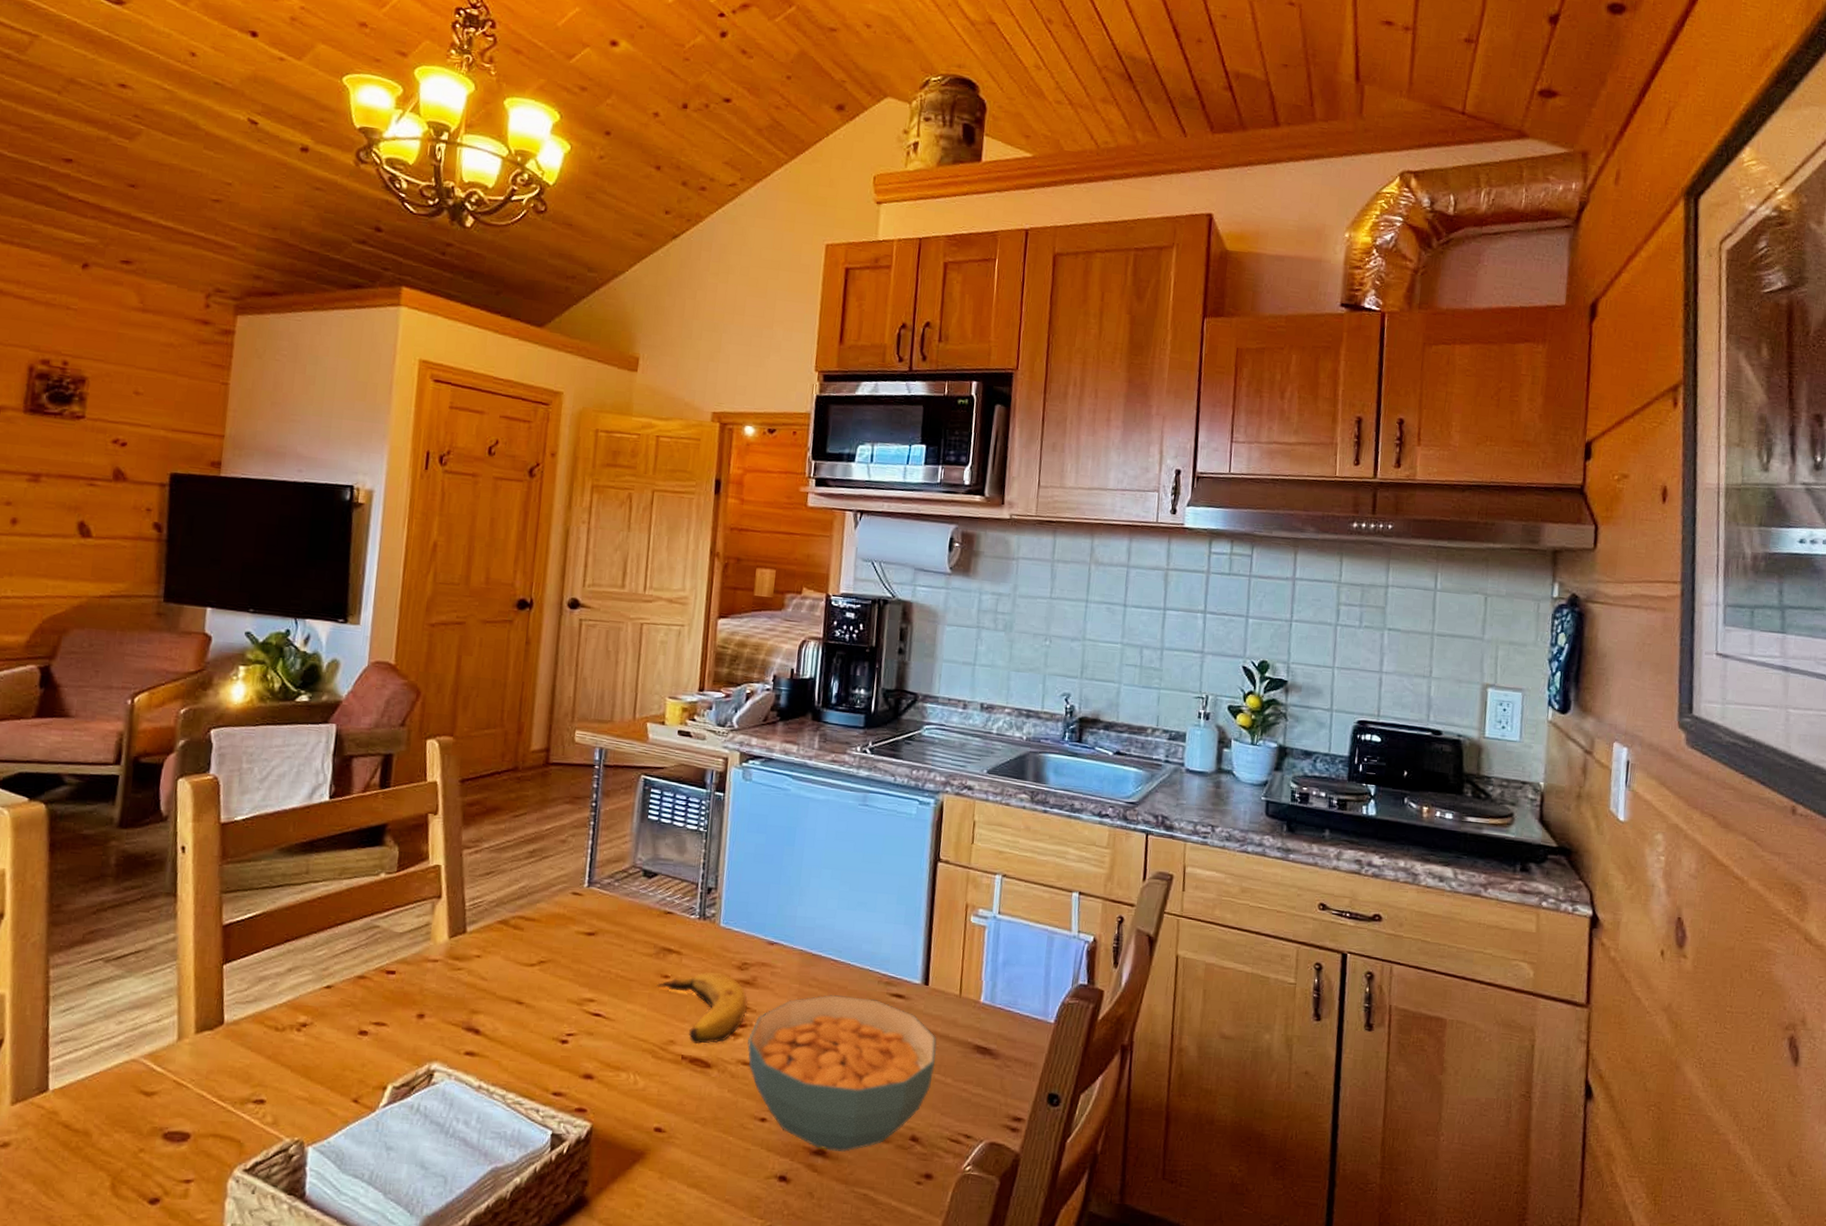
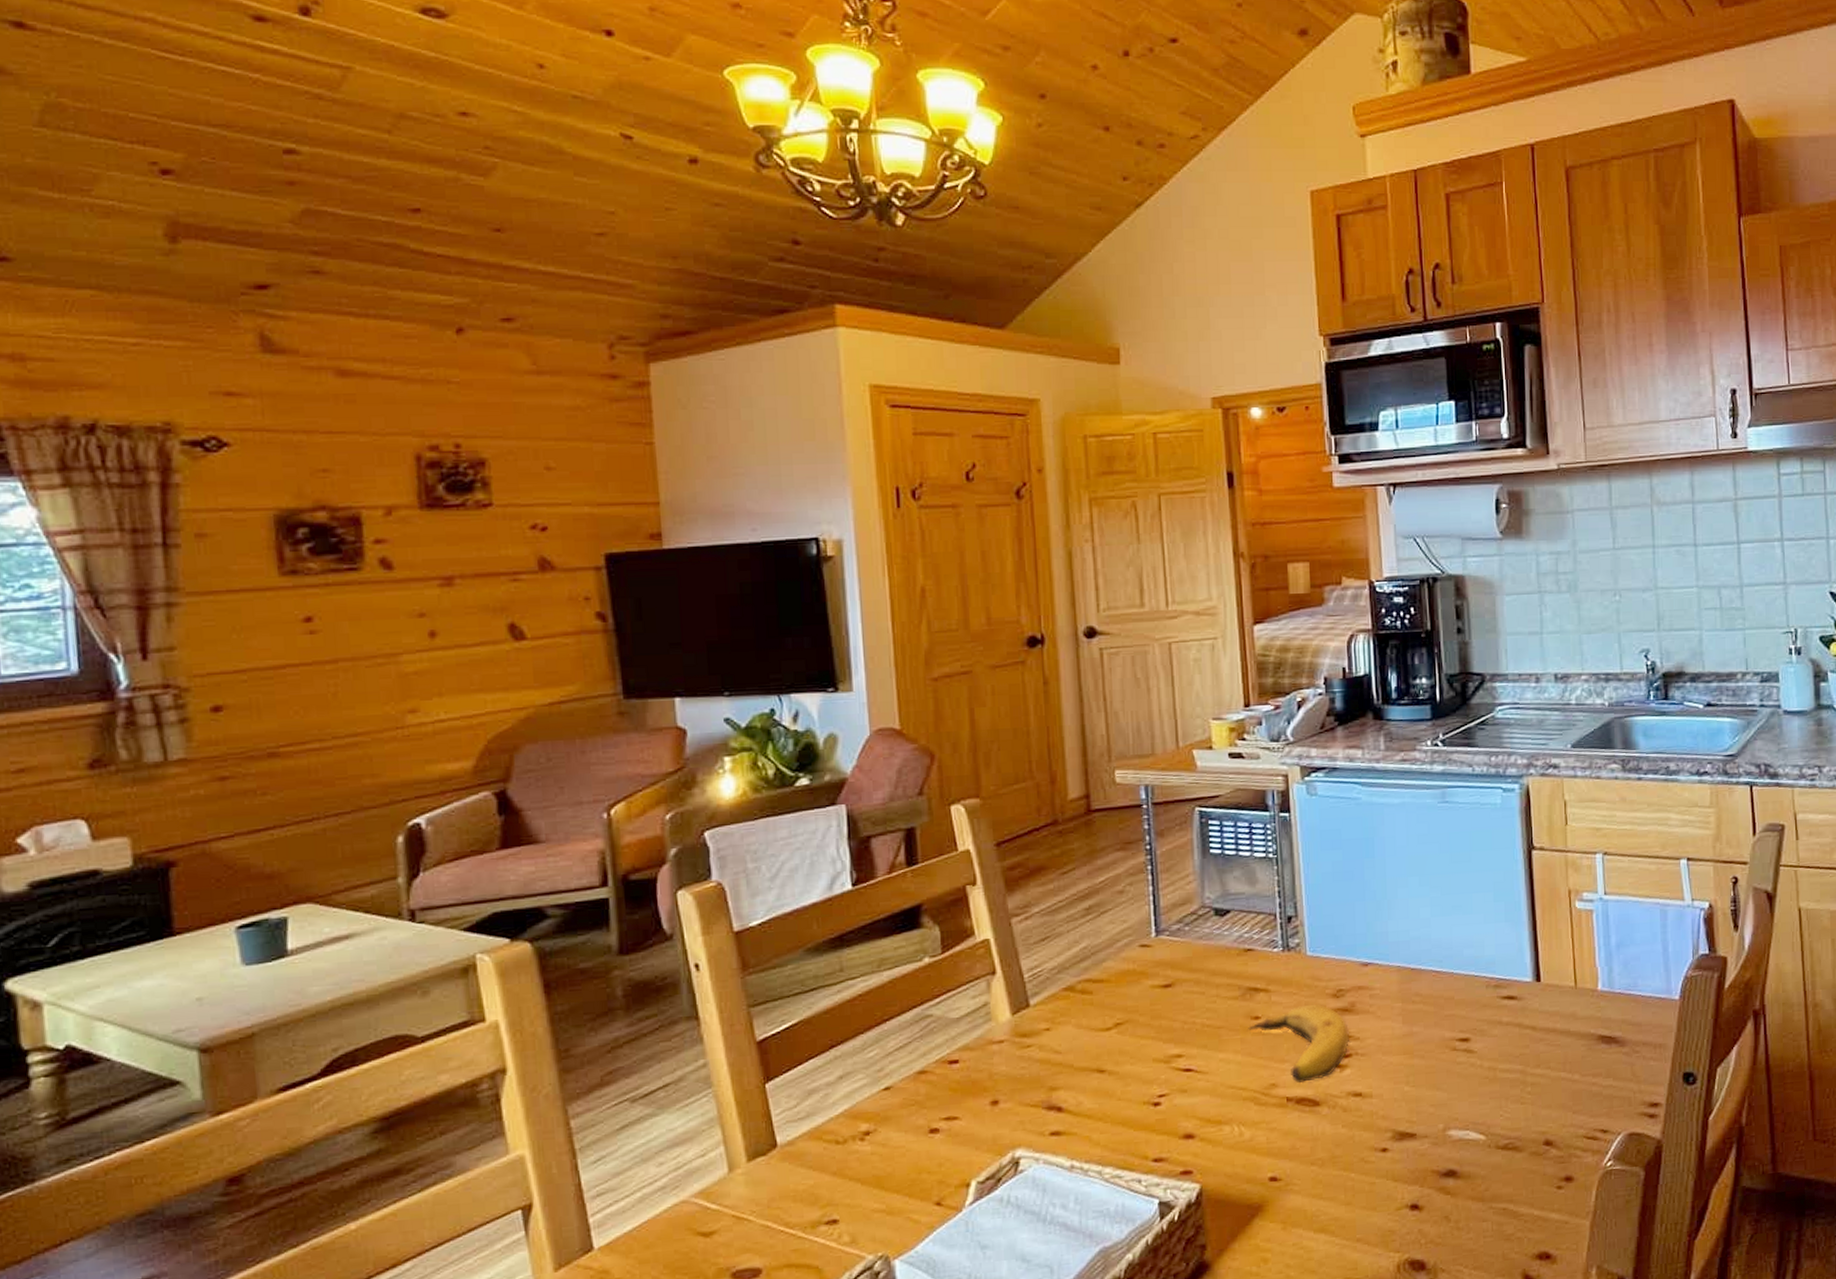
cereal bowl: present [747,994,937,1152] -> none [1356,1005,1560,1170]

